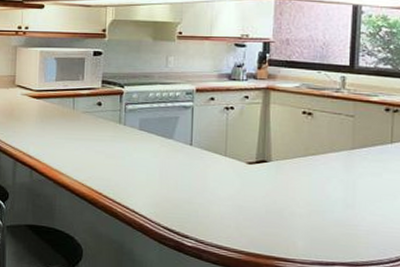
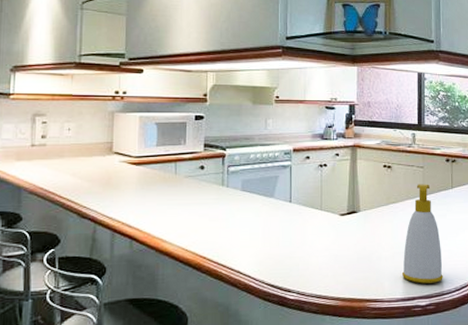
soap bottle: none [320,135,373,250] -> present [402,184,443,284]

